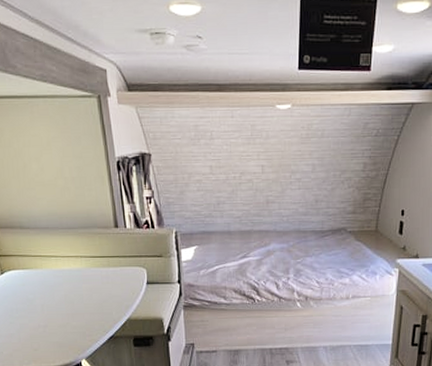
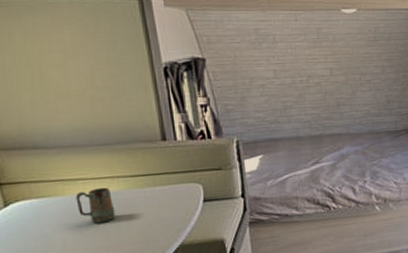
mug: none [50,264,79,294] -> present [75,187,116,224]

